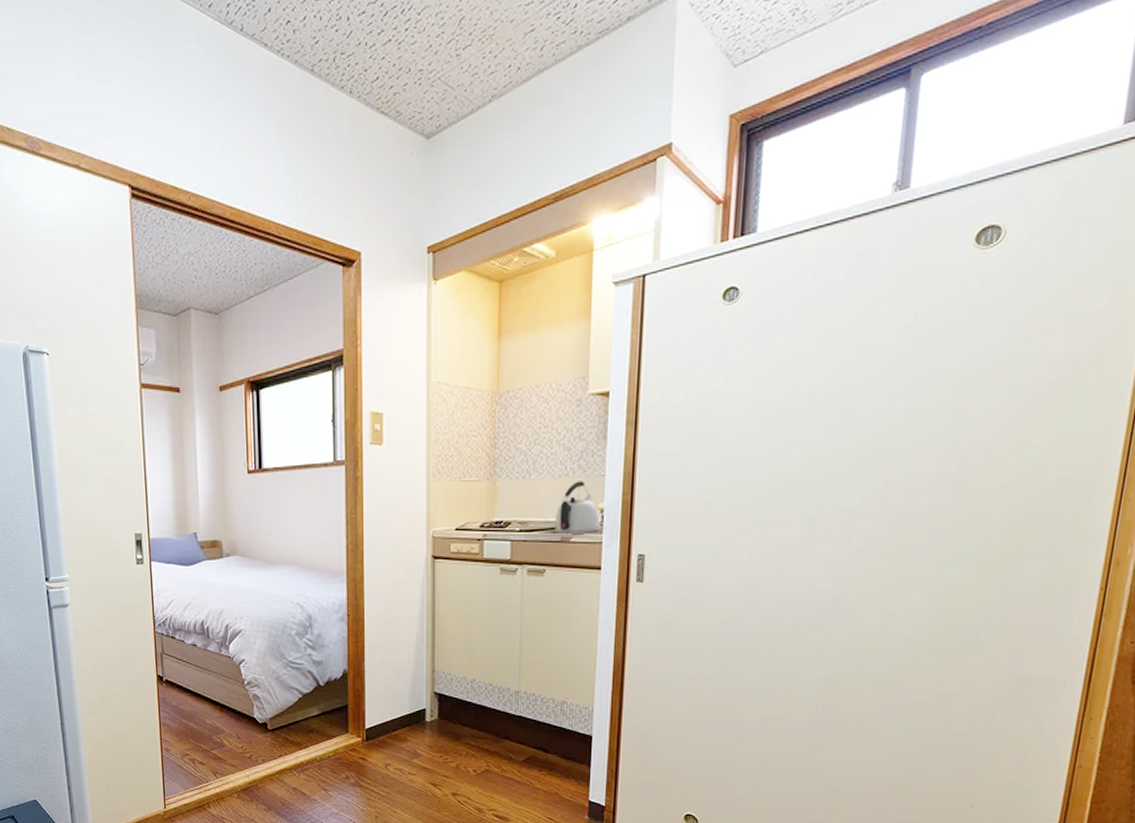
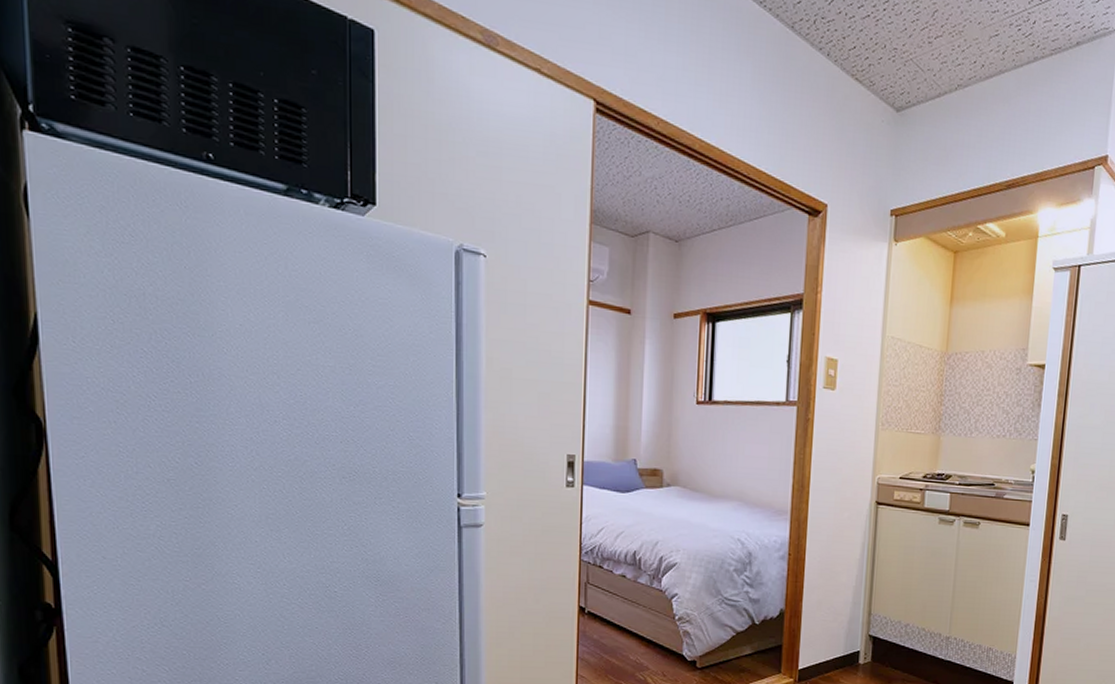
kettle: present [553,481,601,536] -> none [989,442,1032,494]

